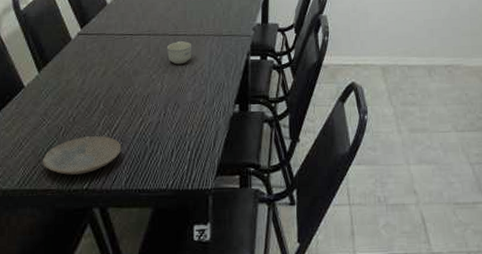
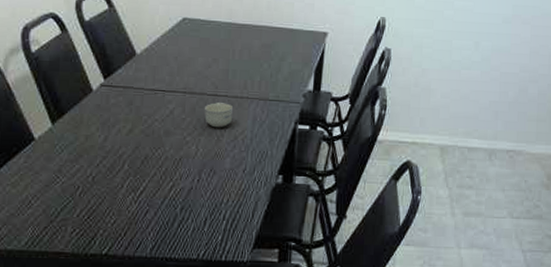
plate: present [43,135,122,175] -> none [55,197,148,238]

